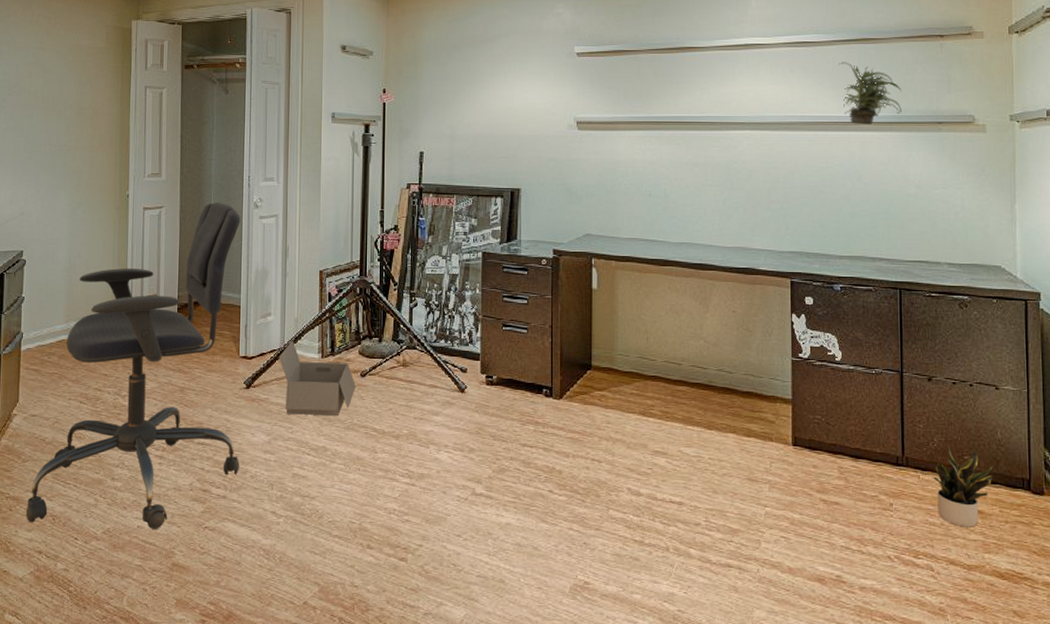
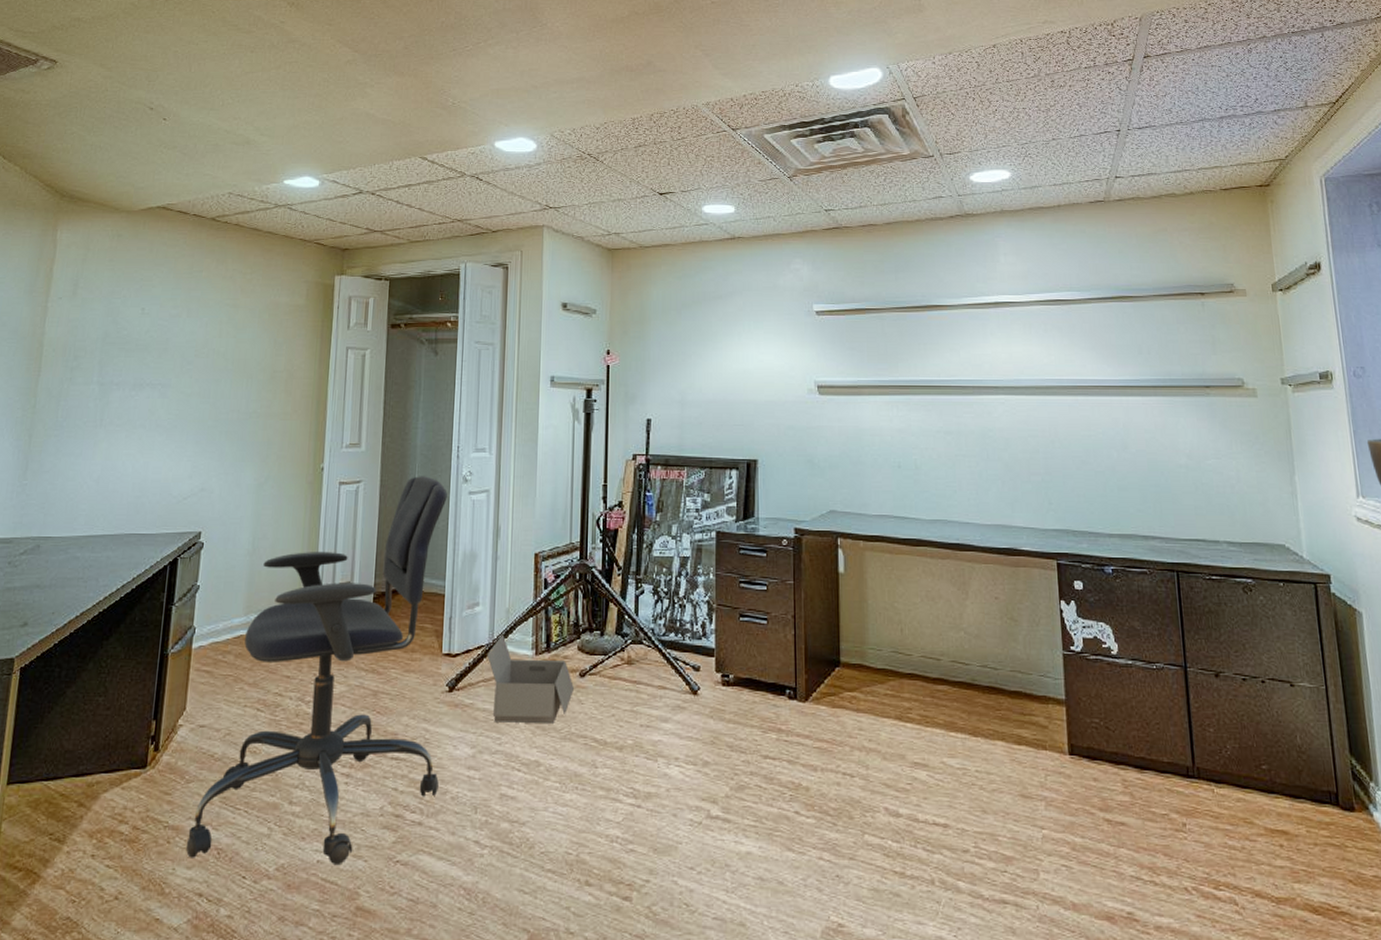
potted plant: present [839,62,902,124] -> none [1096,321,1166,389]
potted plant: present [933,445,994,528] -> none [1229,752,1296,851]

